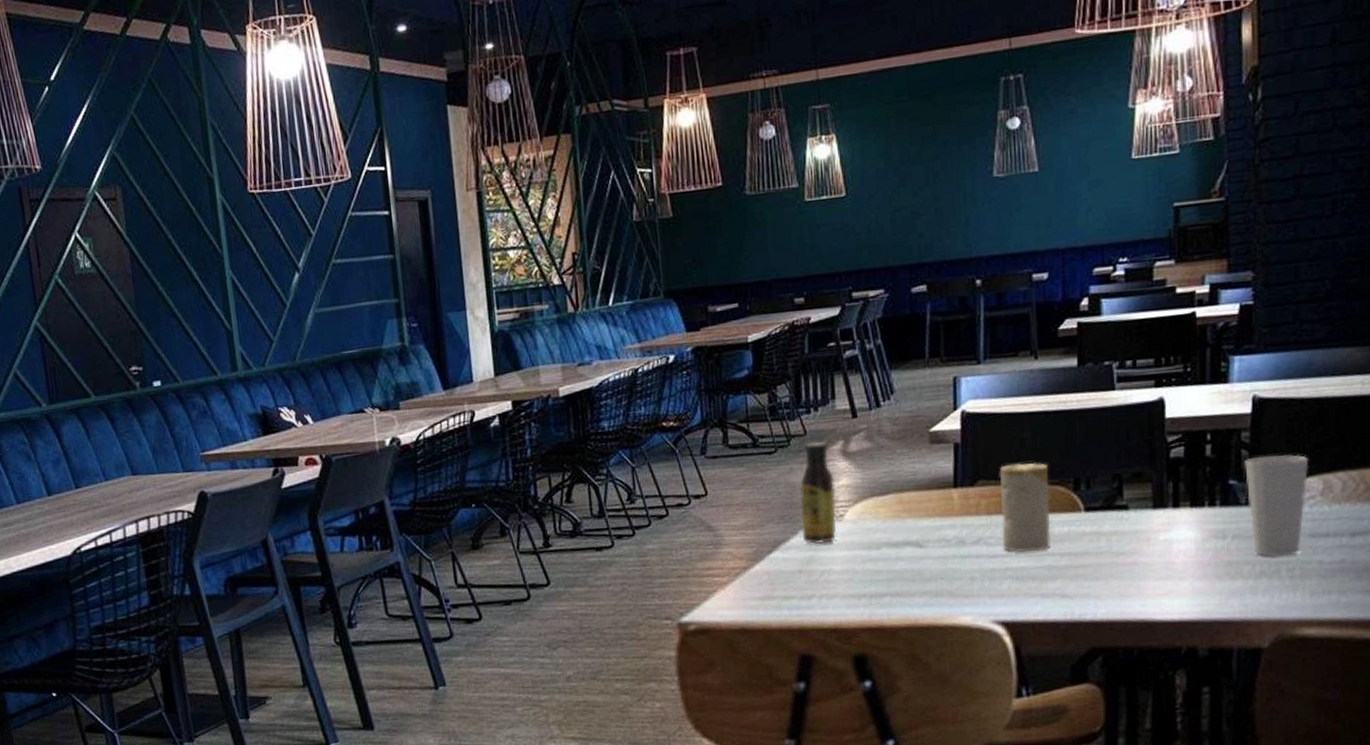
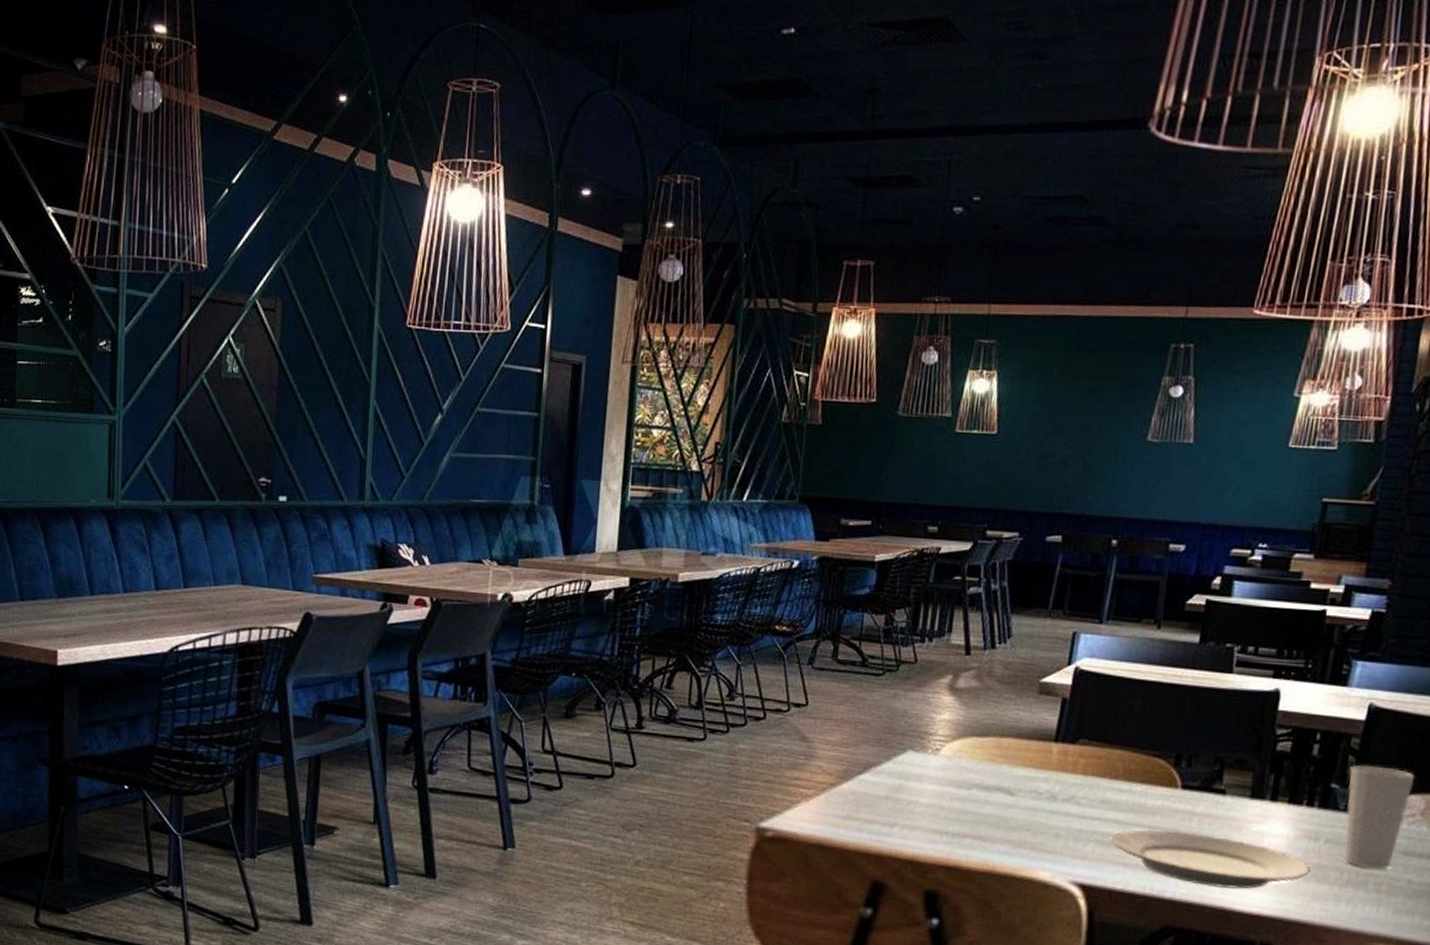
sauce bottle: present [799,441,836,544] -> none [895,671,937,774]
candle: present [999,463,1051,553] -> none [1093,728,1153,820]
plate: none [1024,552,1223,602] -> present [1110,829,1311,889]

